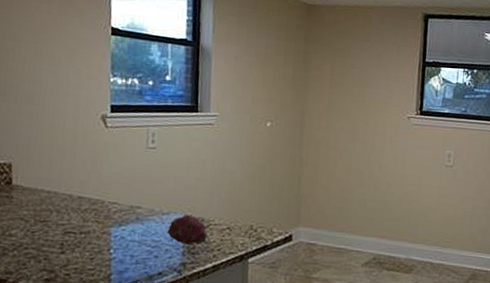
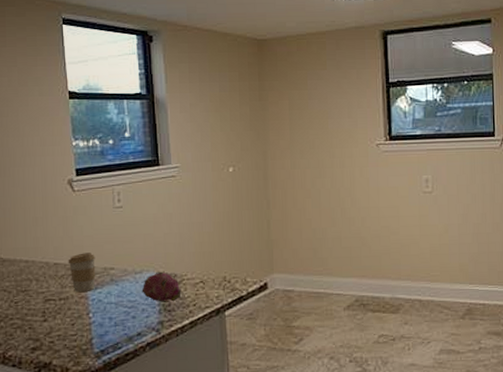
coffee cup: none [93,189,123,228] -> present [68,253,96,292]

